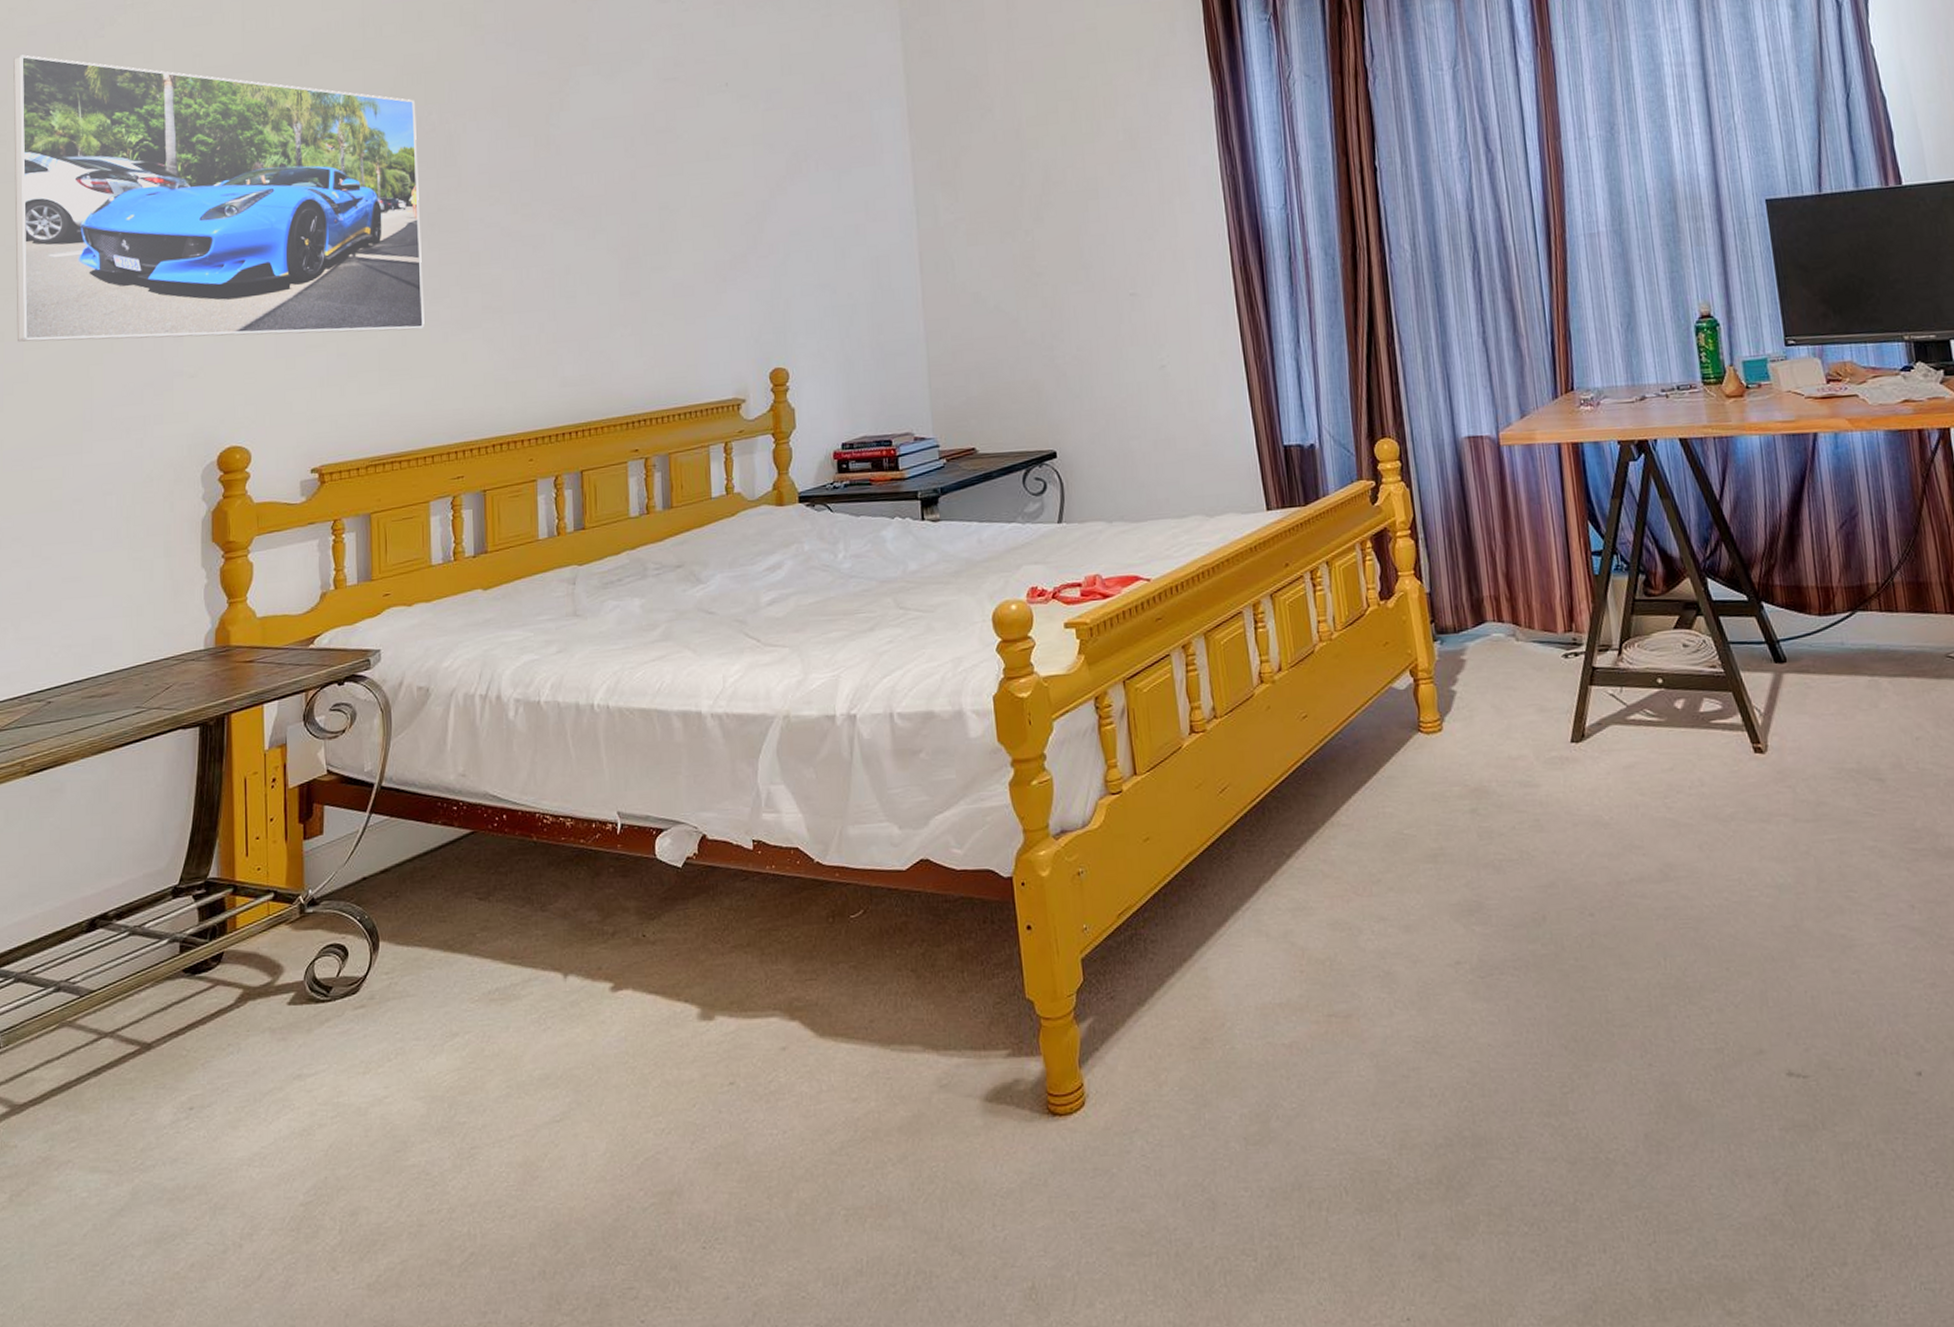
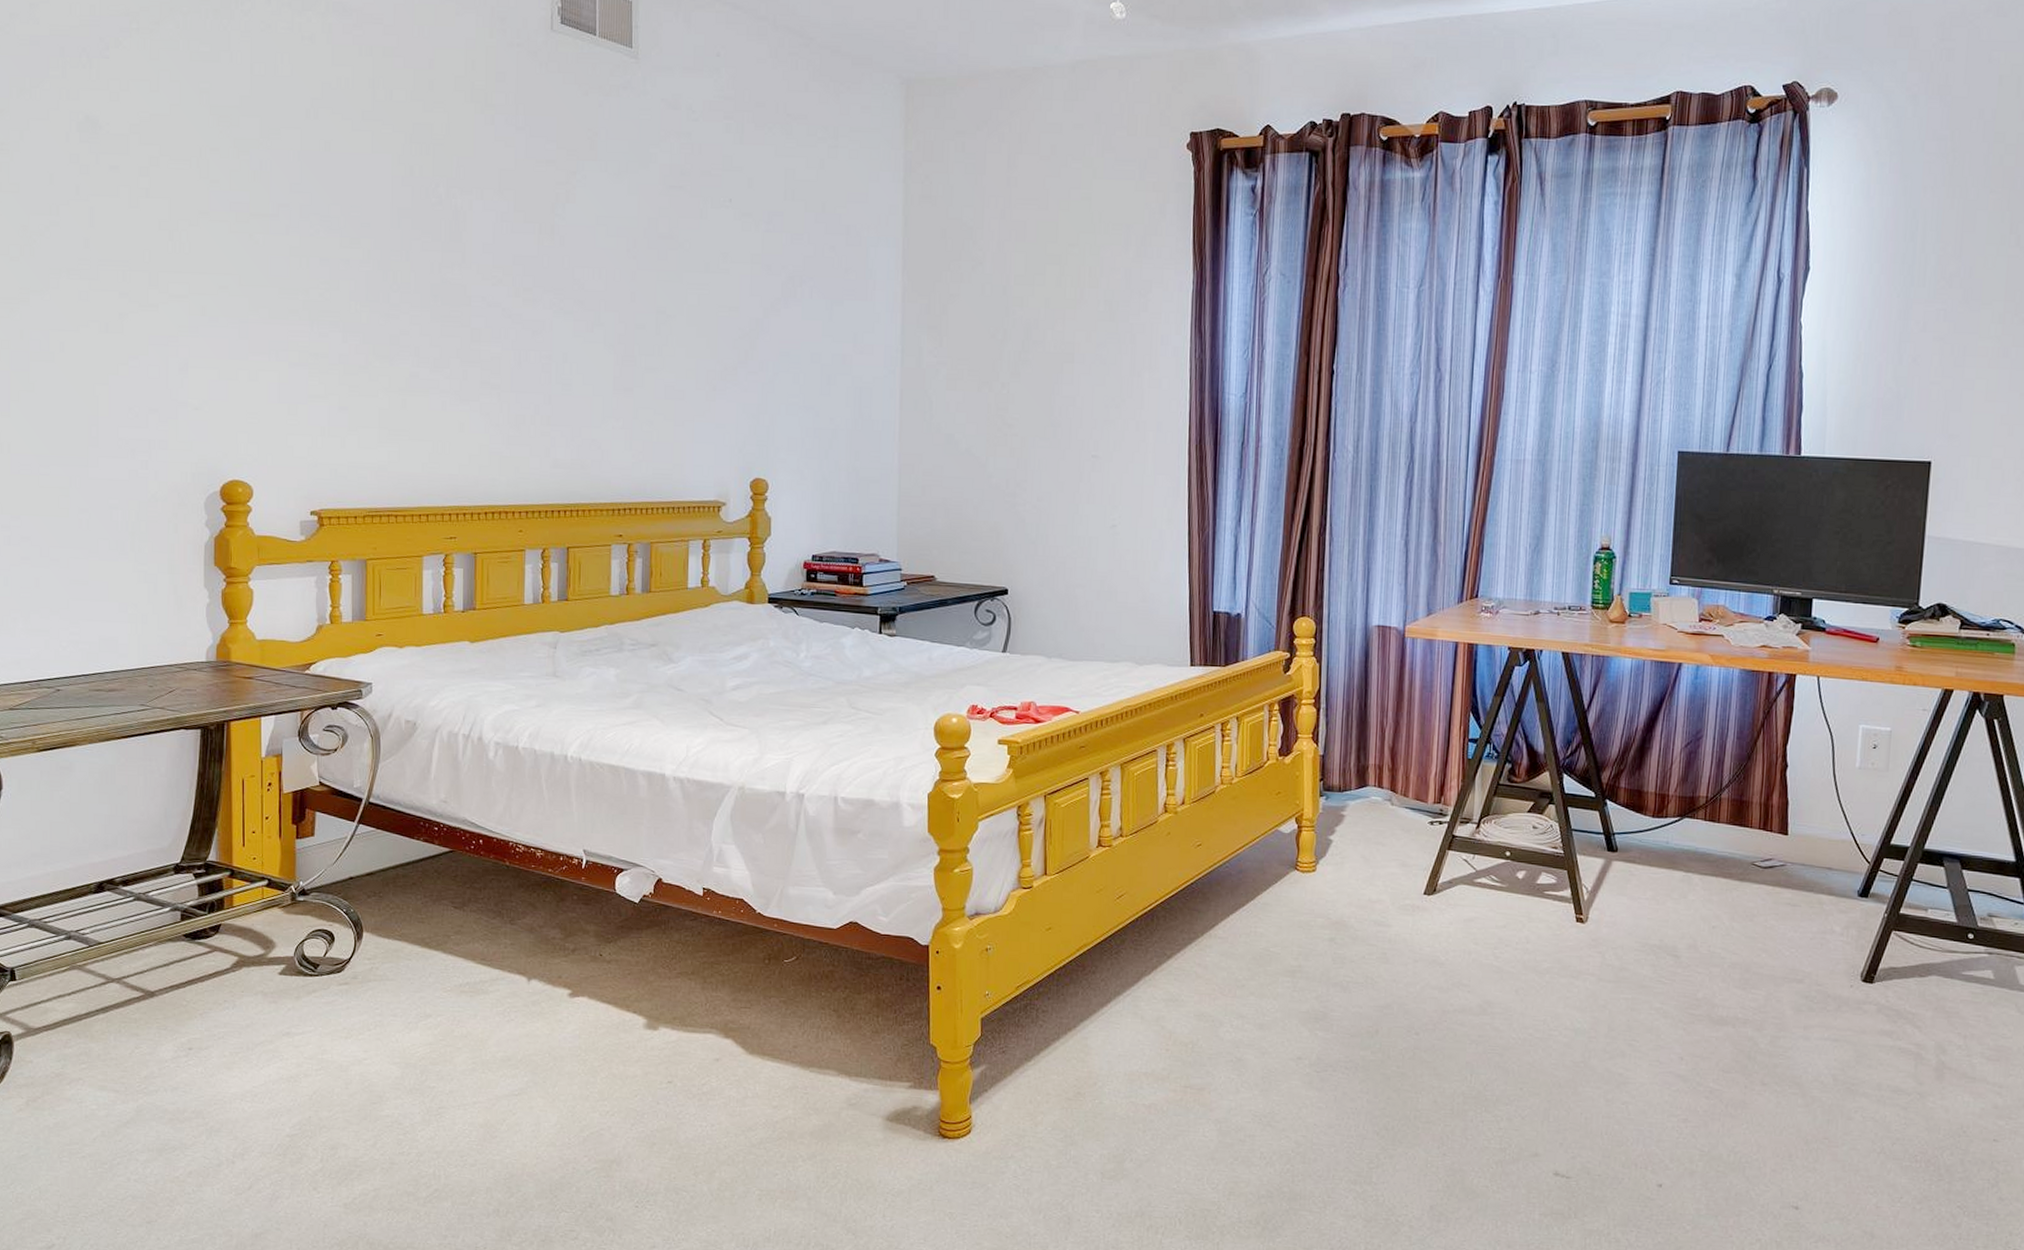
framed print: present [13,55,425,342] -> none [16,64,425,395]

